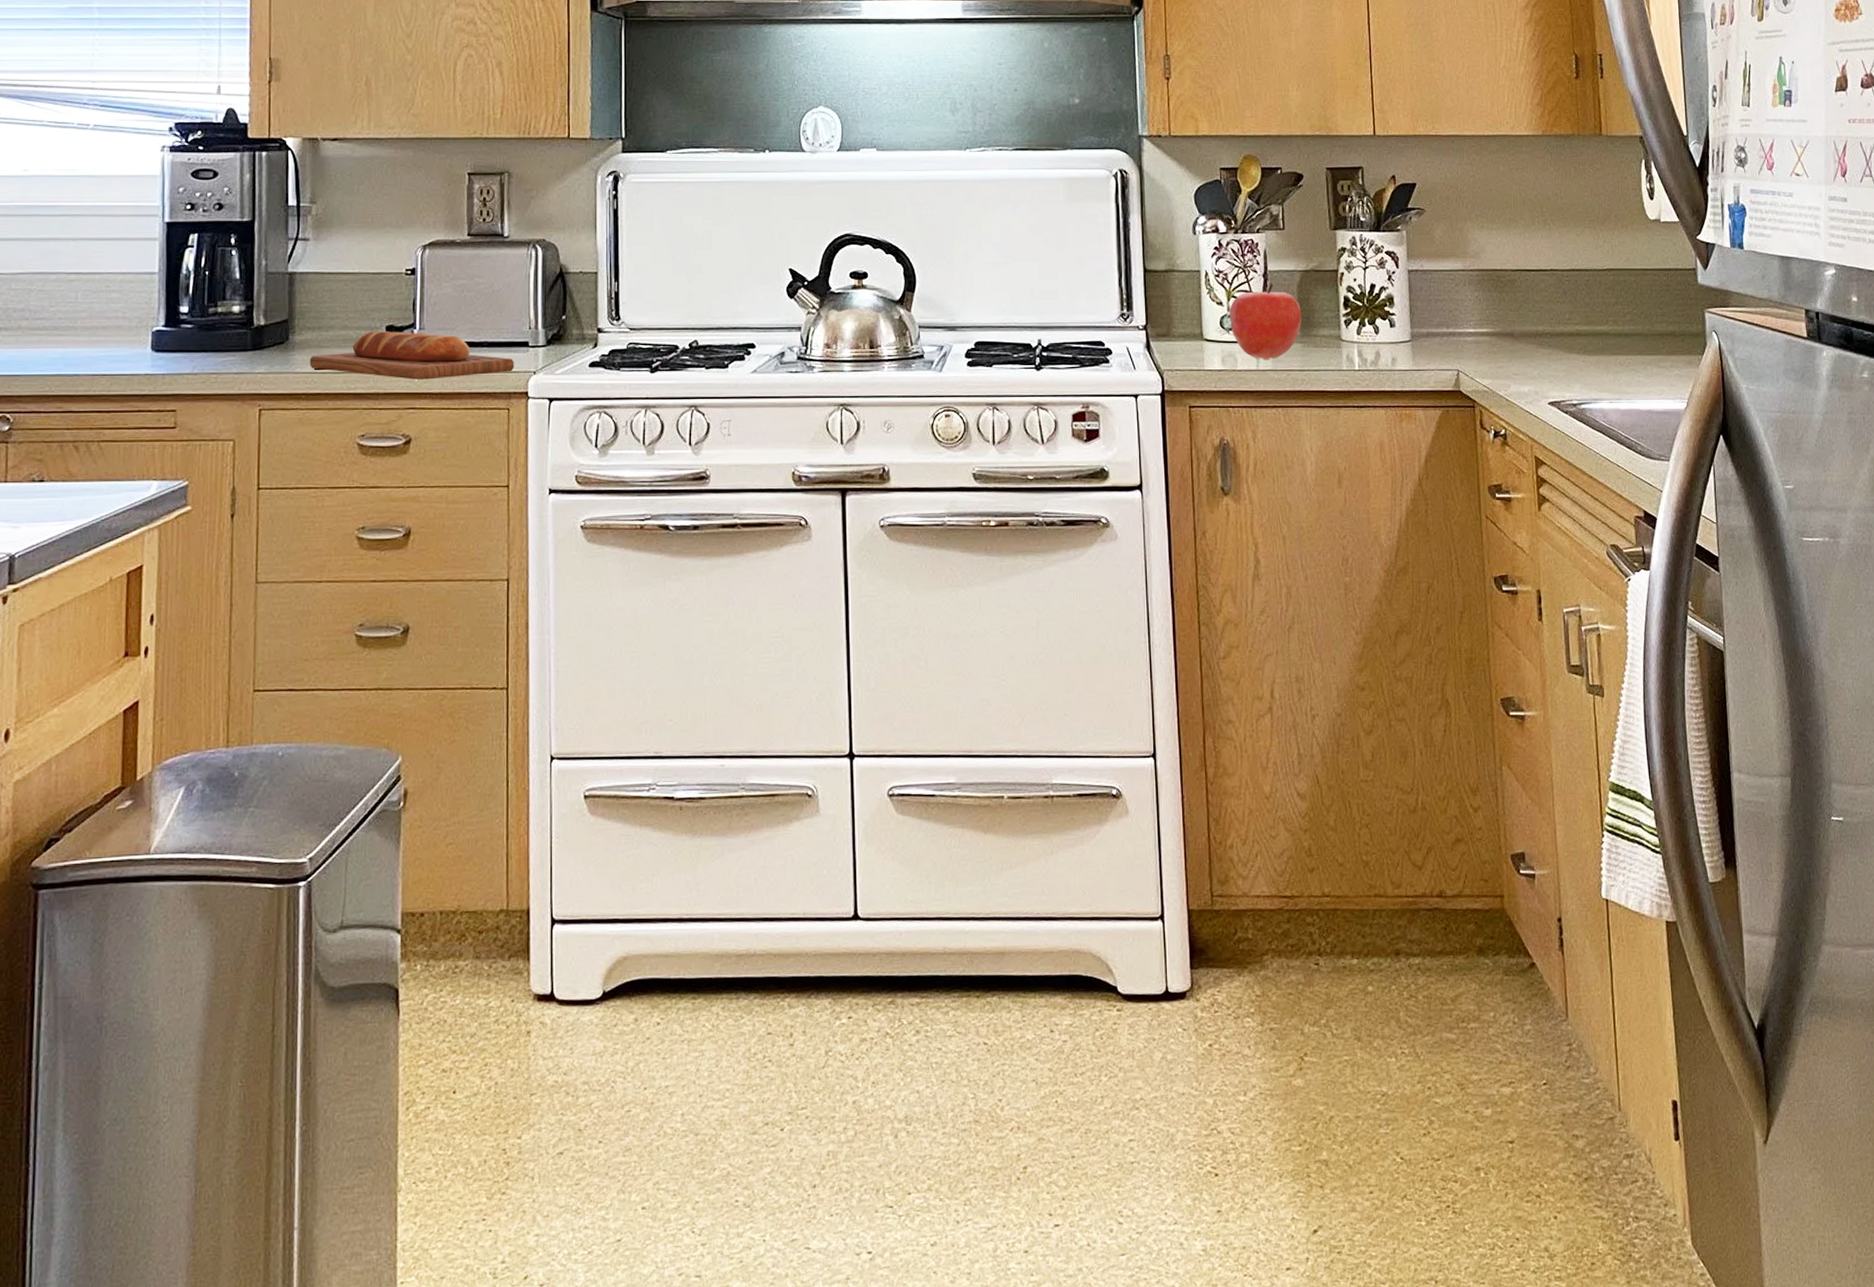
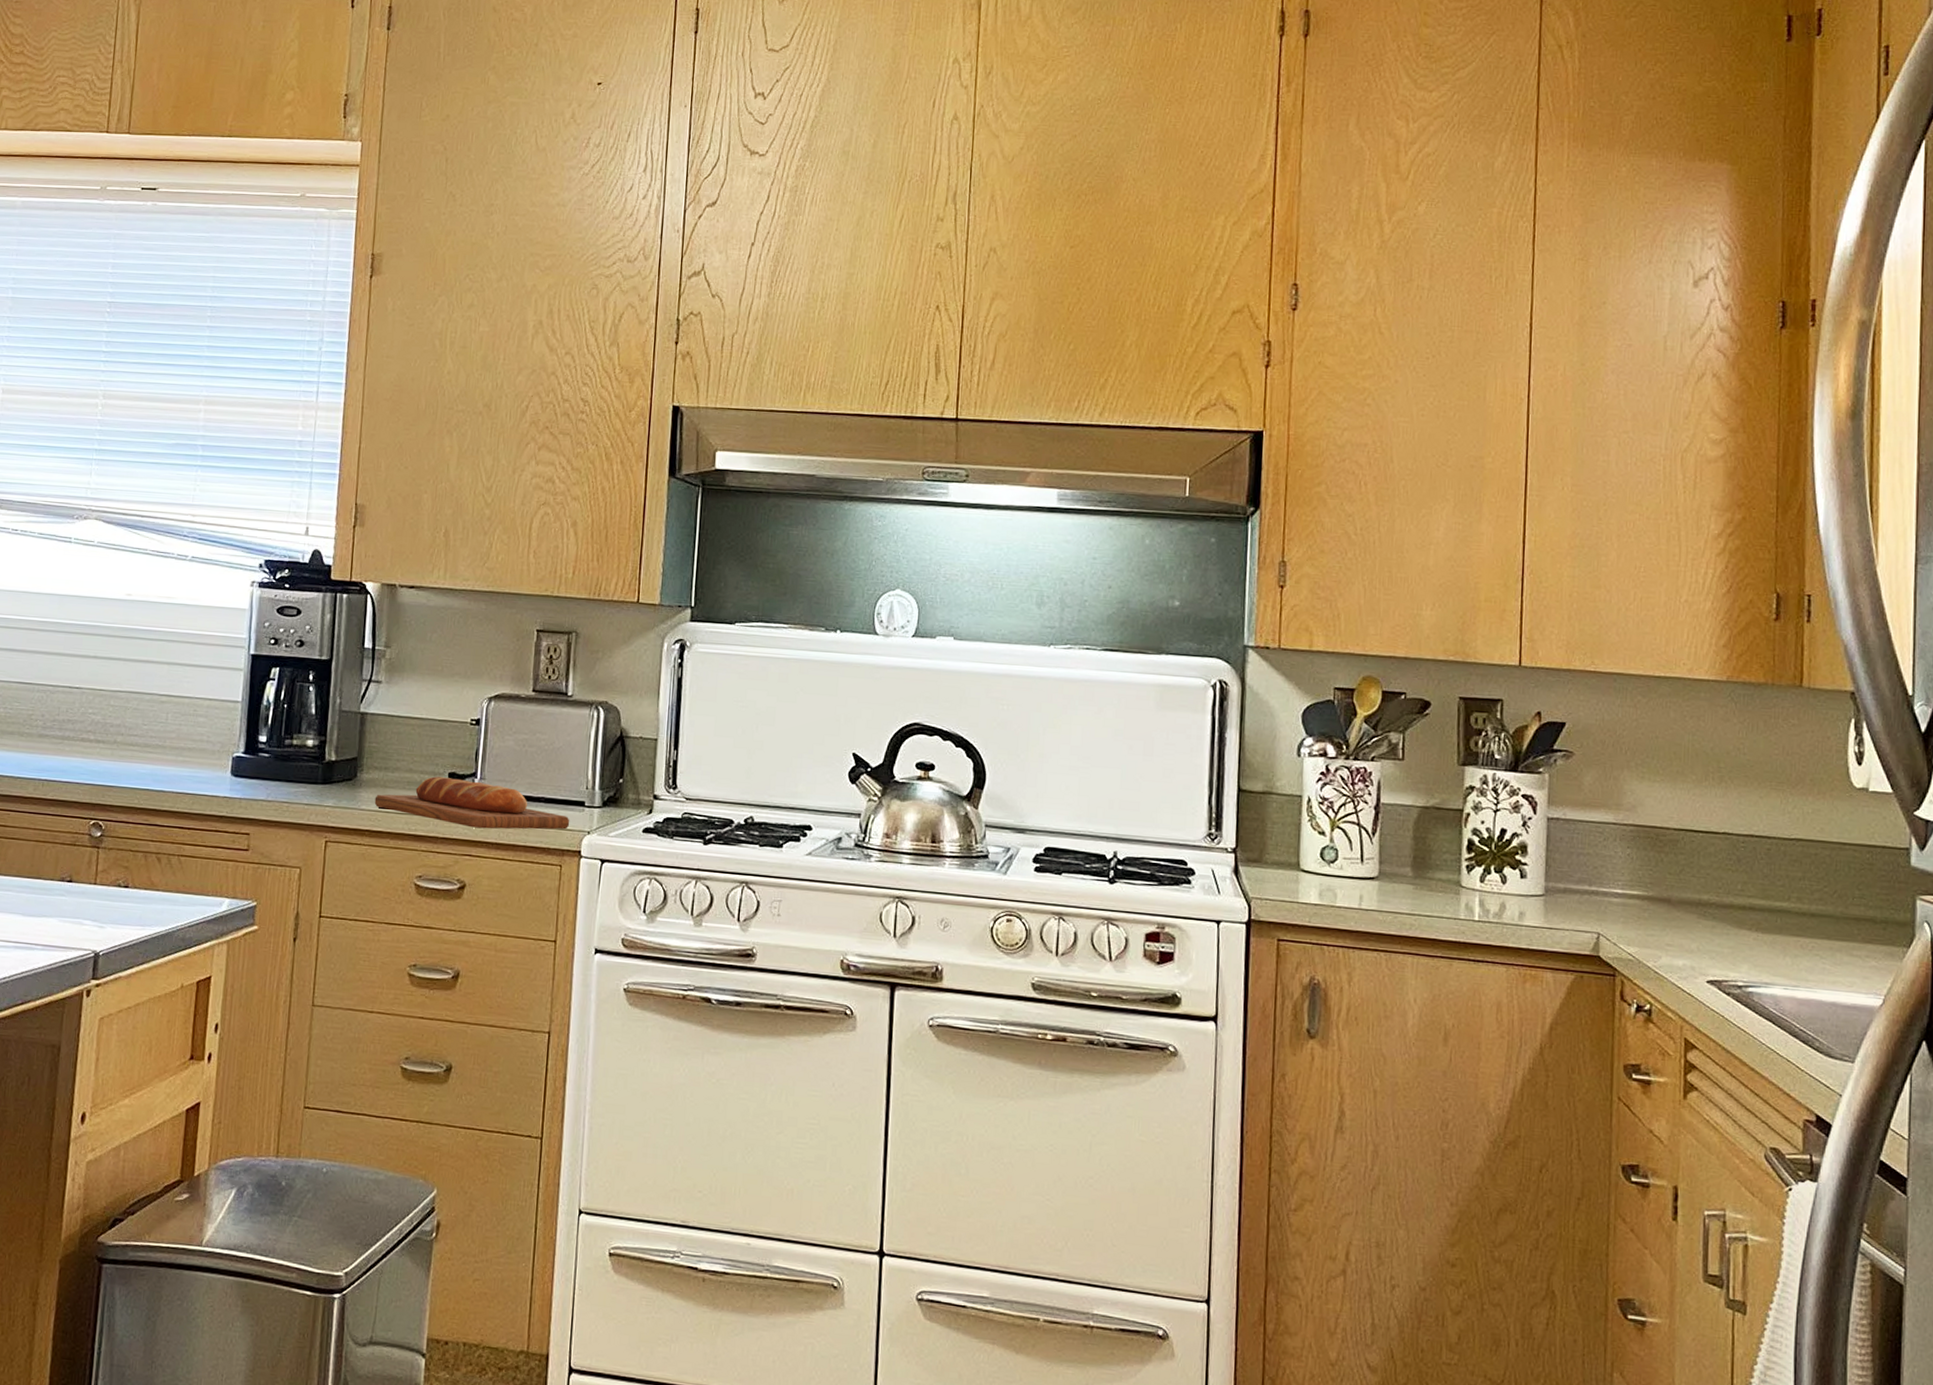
fruit: present [1230,283,1302,359] -> none [1332,816,1417,899]

